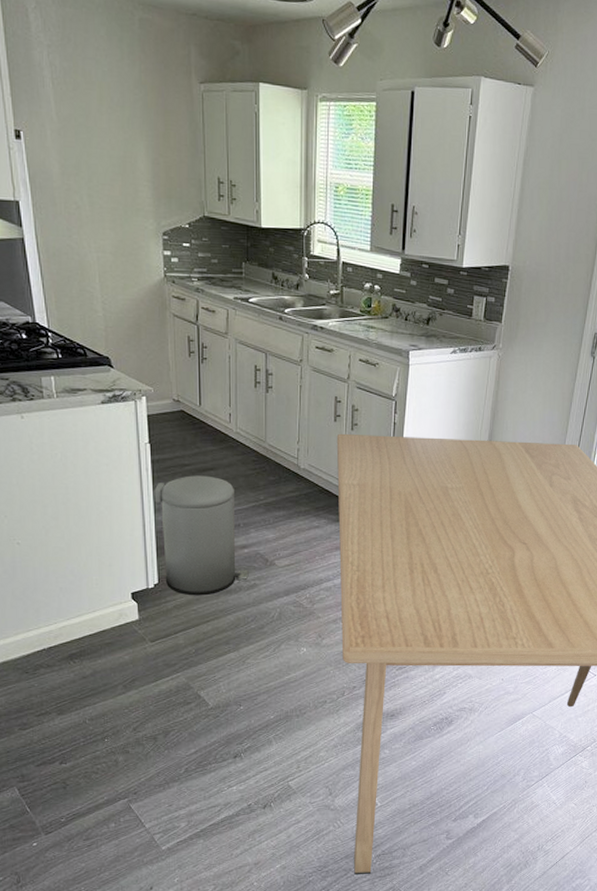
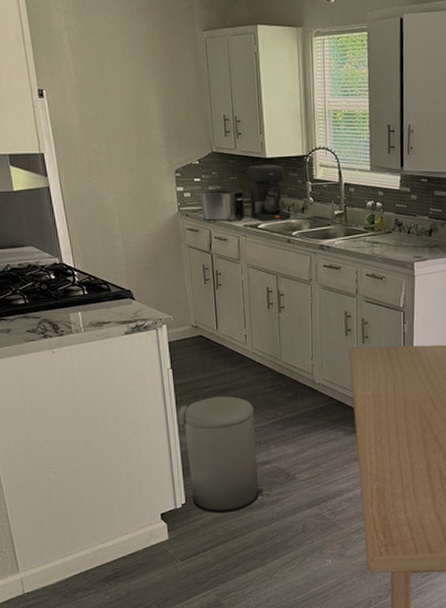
toaster: none [189,256,236,293] -> present [200,189,246,222]
coffee maker: none [241,234,284,296] -> present [248,164,291,222]

